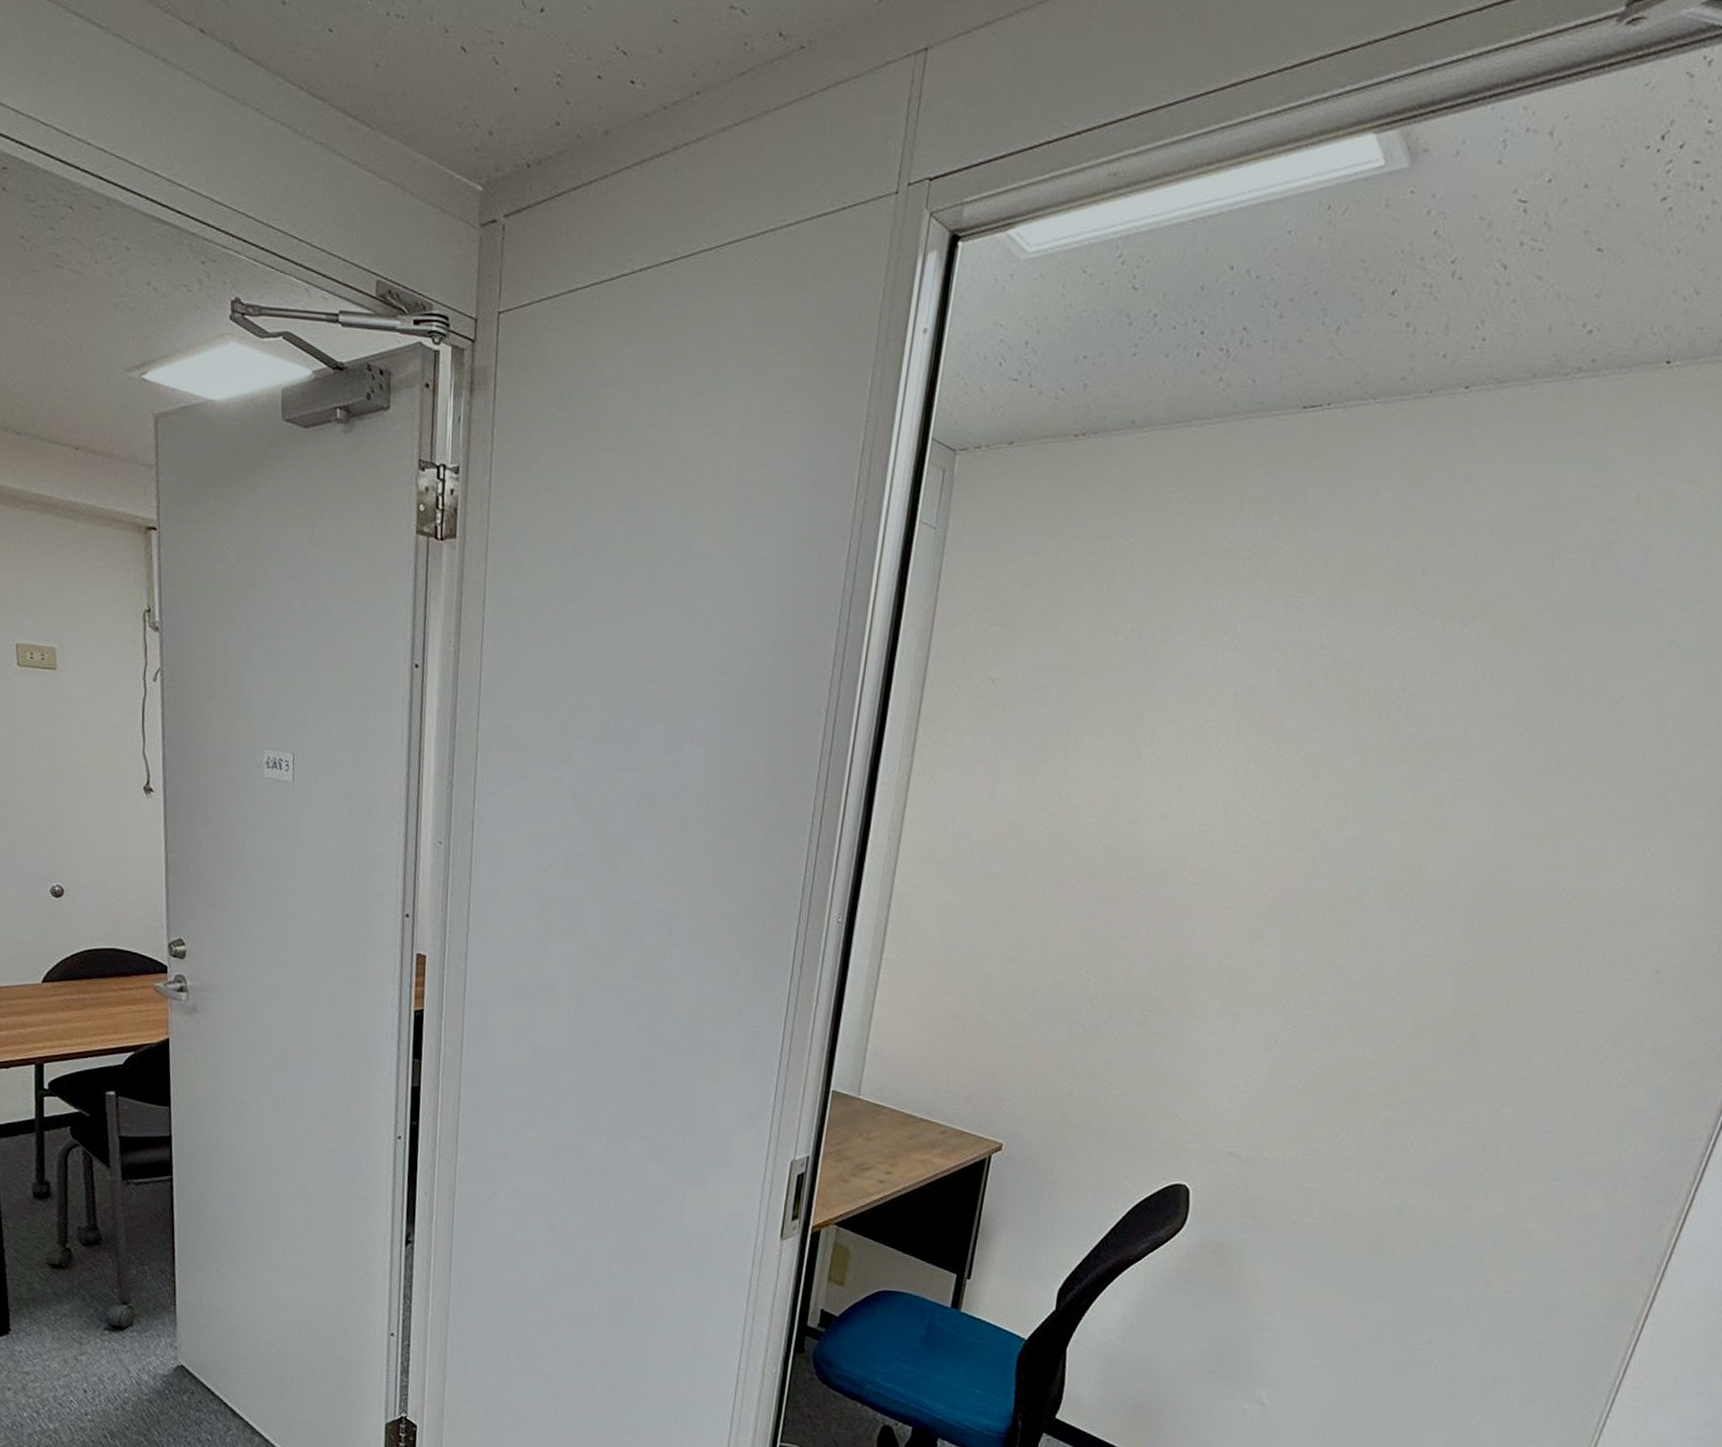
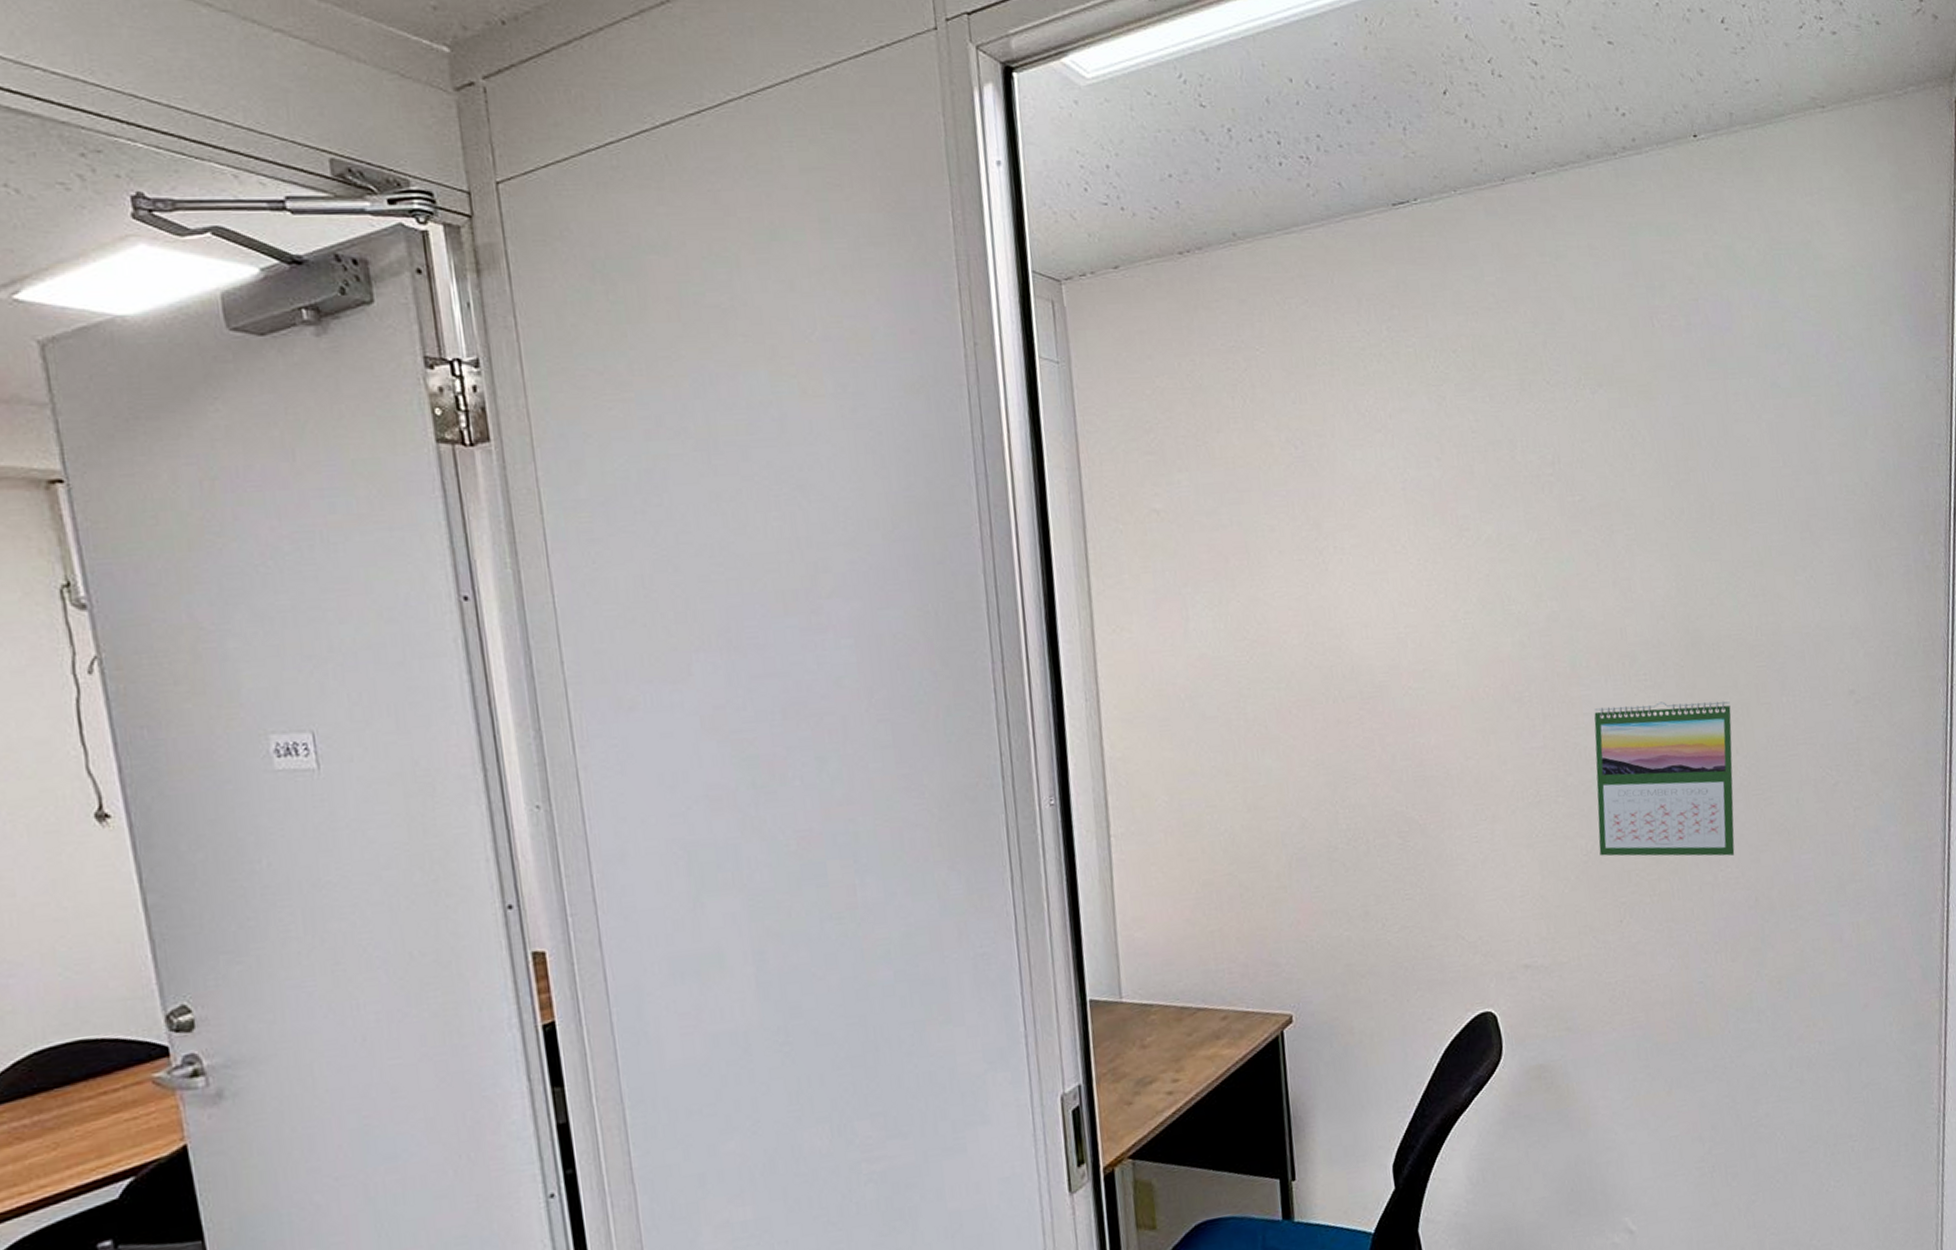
calendar: none [1333,936,1516,1101] -> present [1594,701,1735,857]

